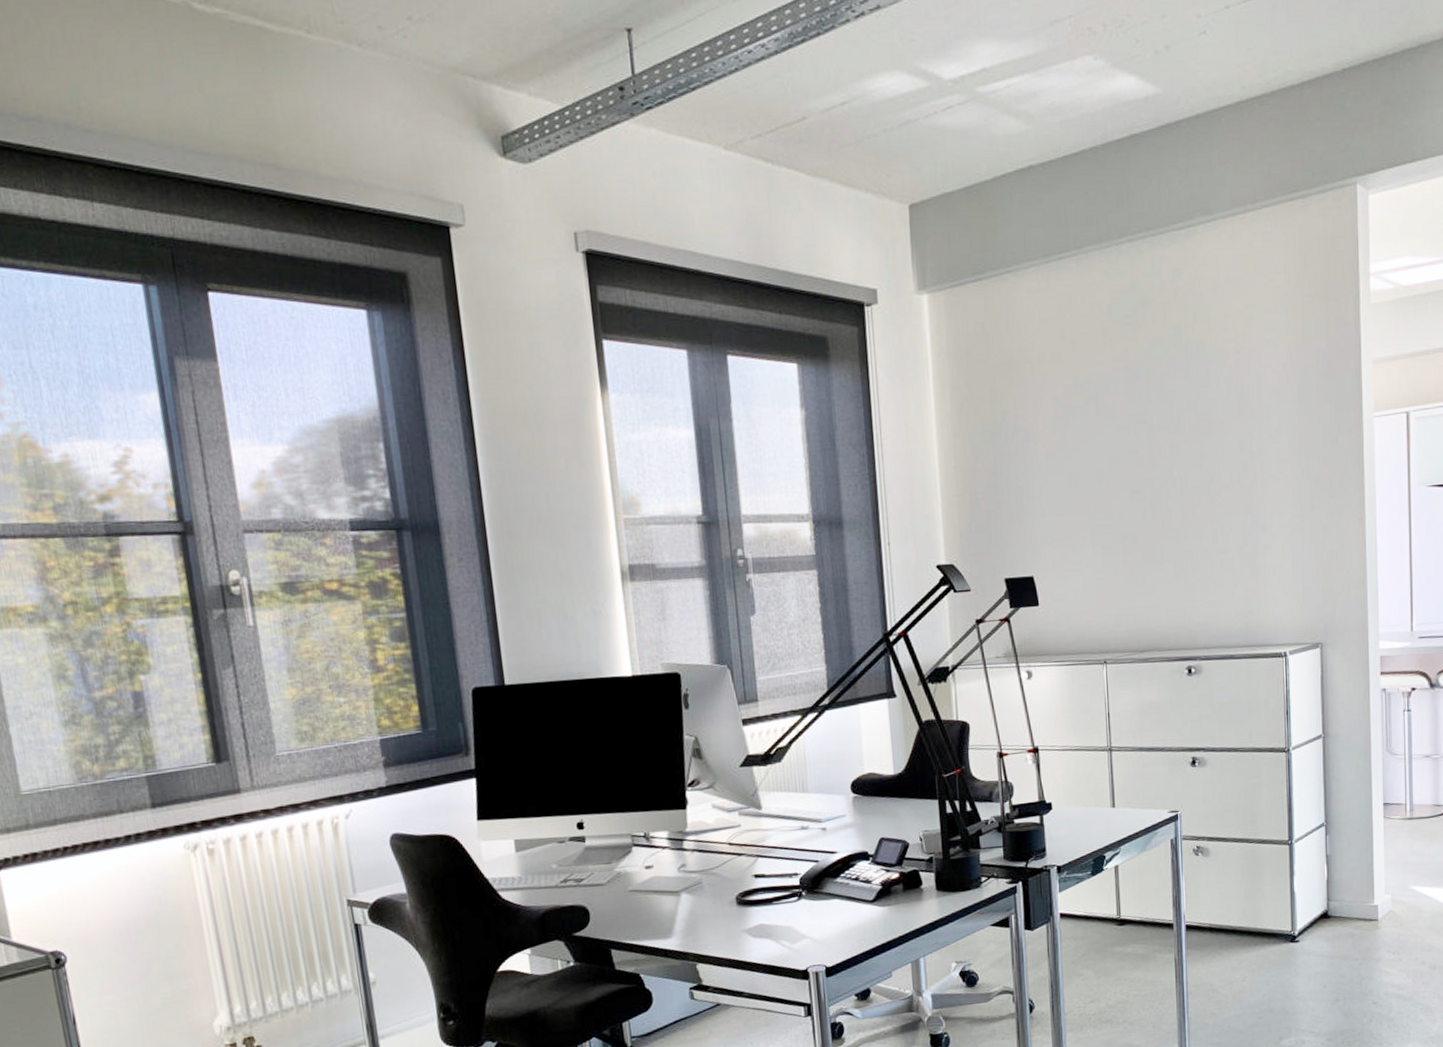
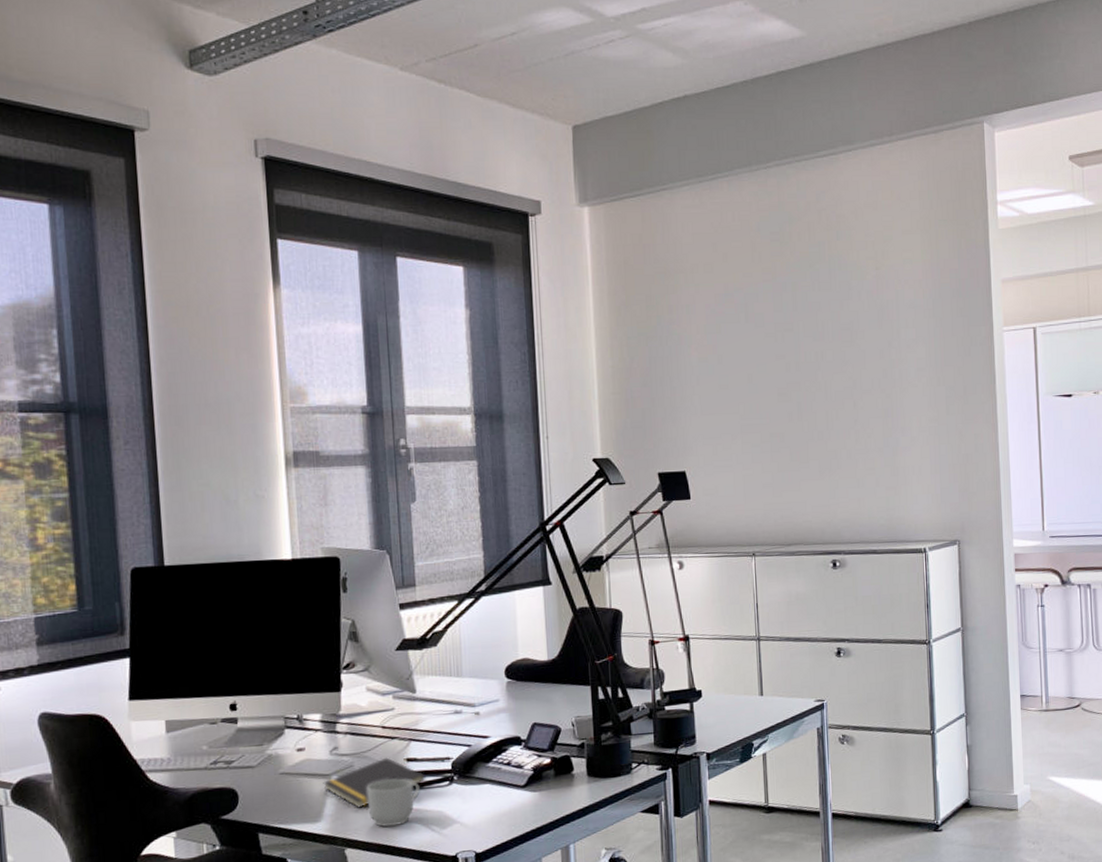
notepad: none [672,874,775,924] -> present [323,757,426,808]
mug: none [715,894,769,942] -> present [366,778,420,827]

